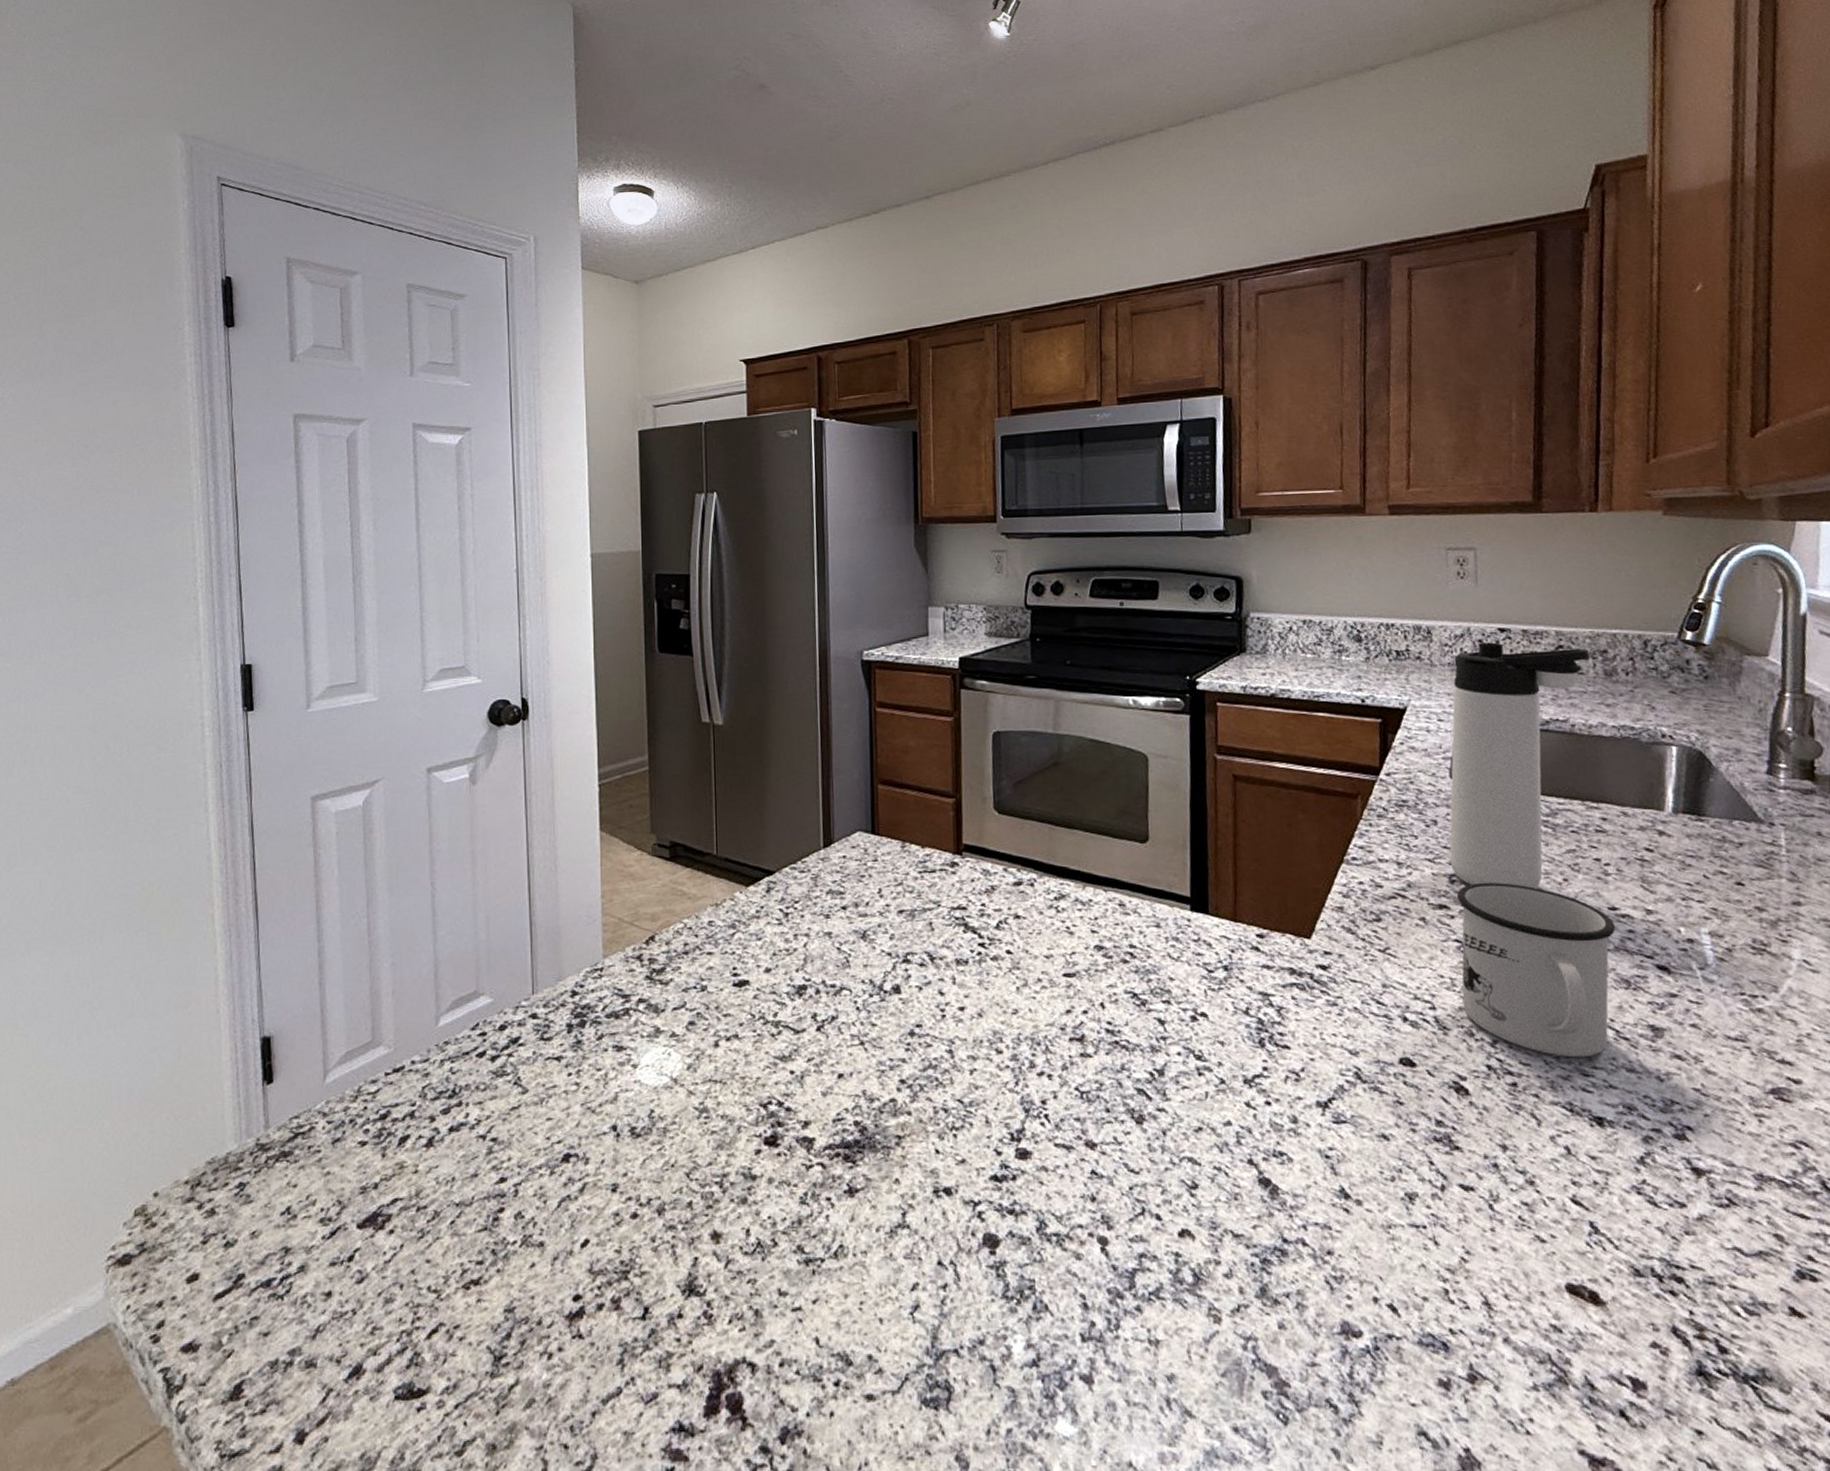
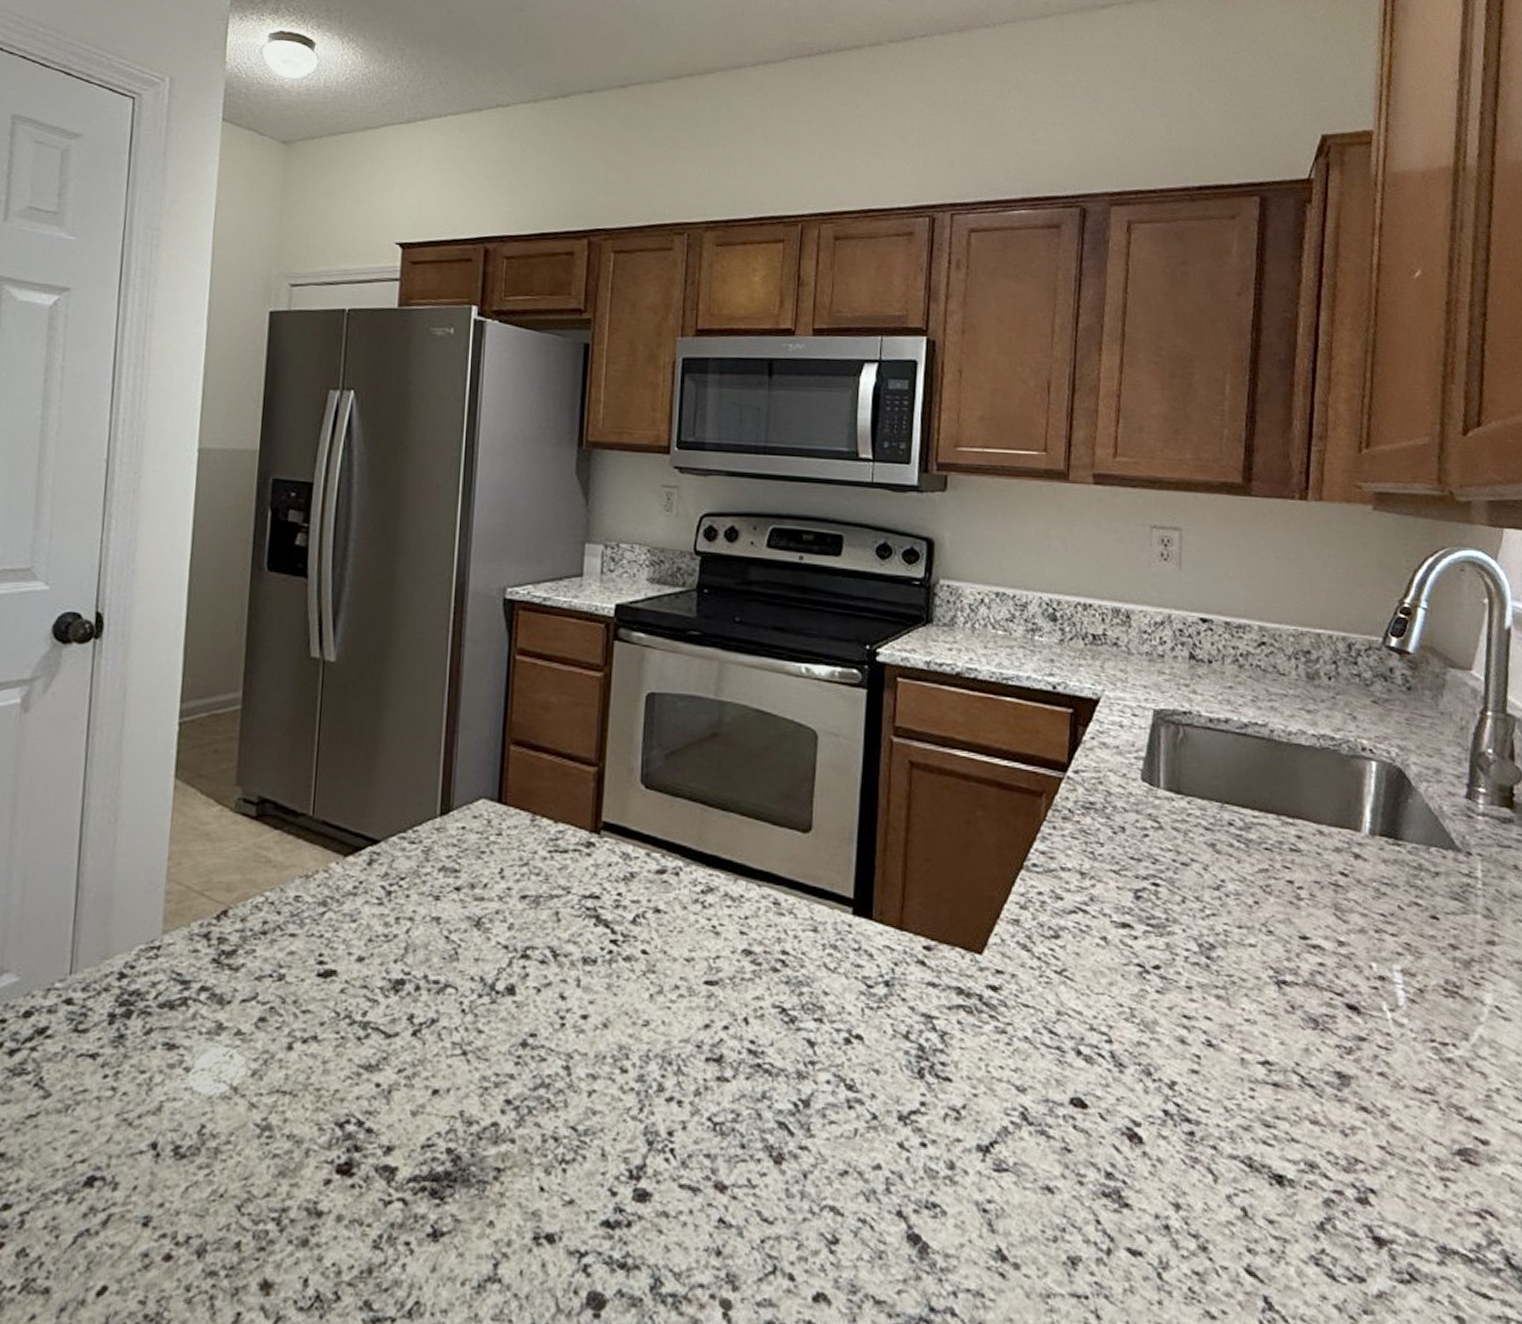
thermos bottle: present [1449,642,1591,889] -> none [1136,632,1293,911]
mug: present [1456,882,1615,1058] -> none [1141,900,1305,1106]

